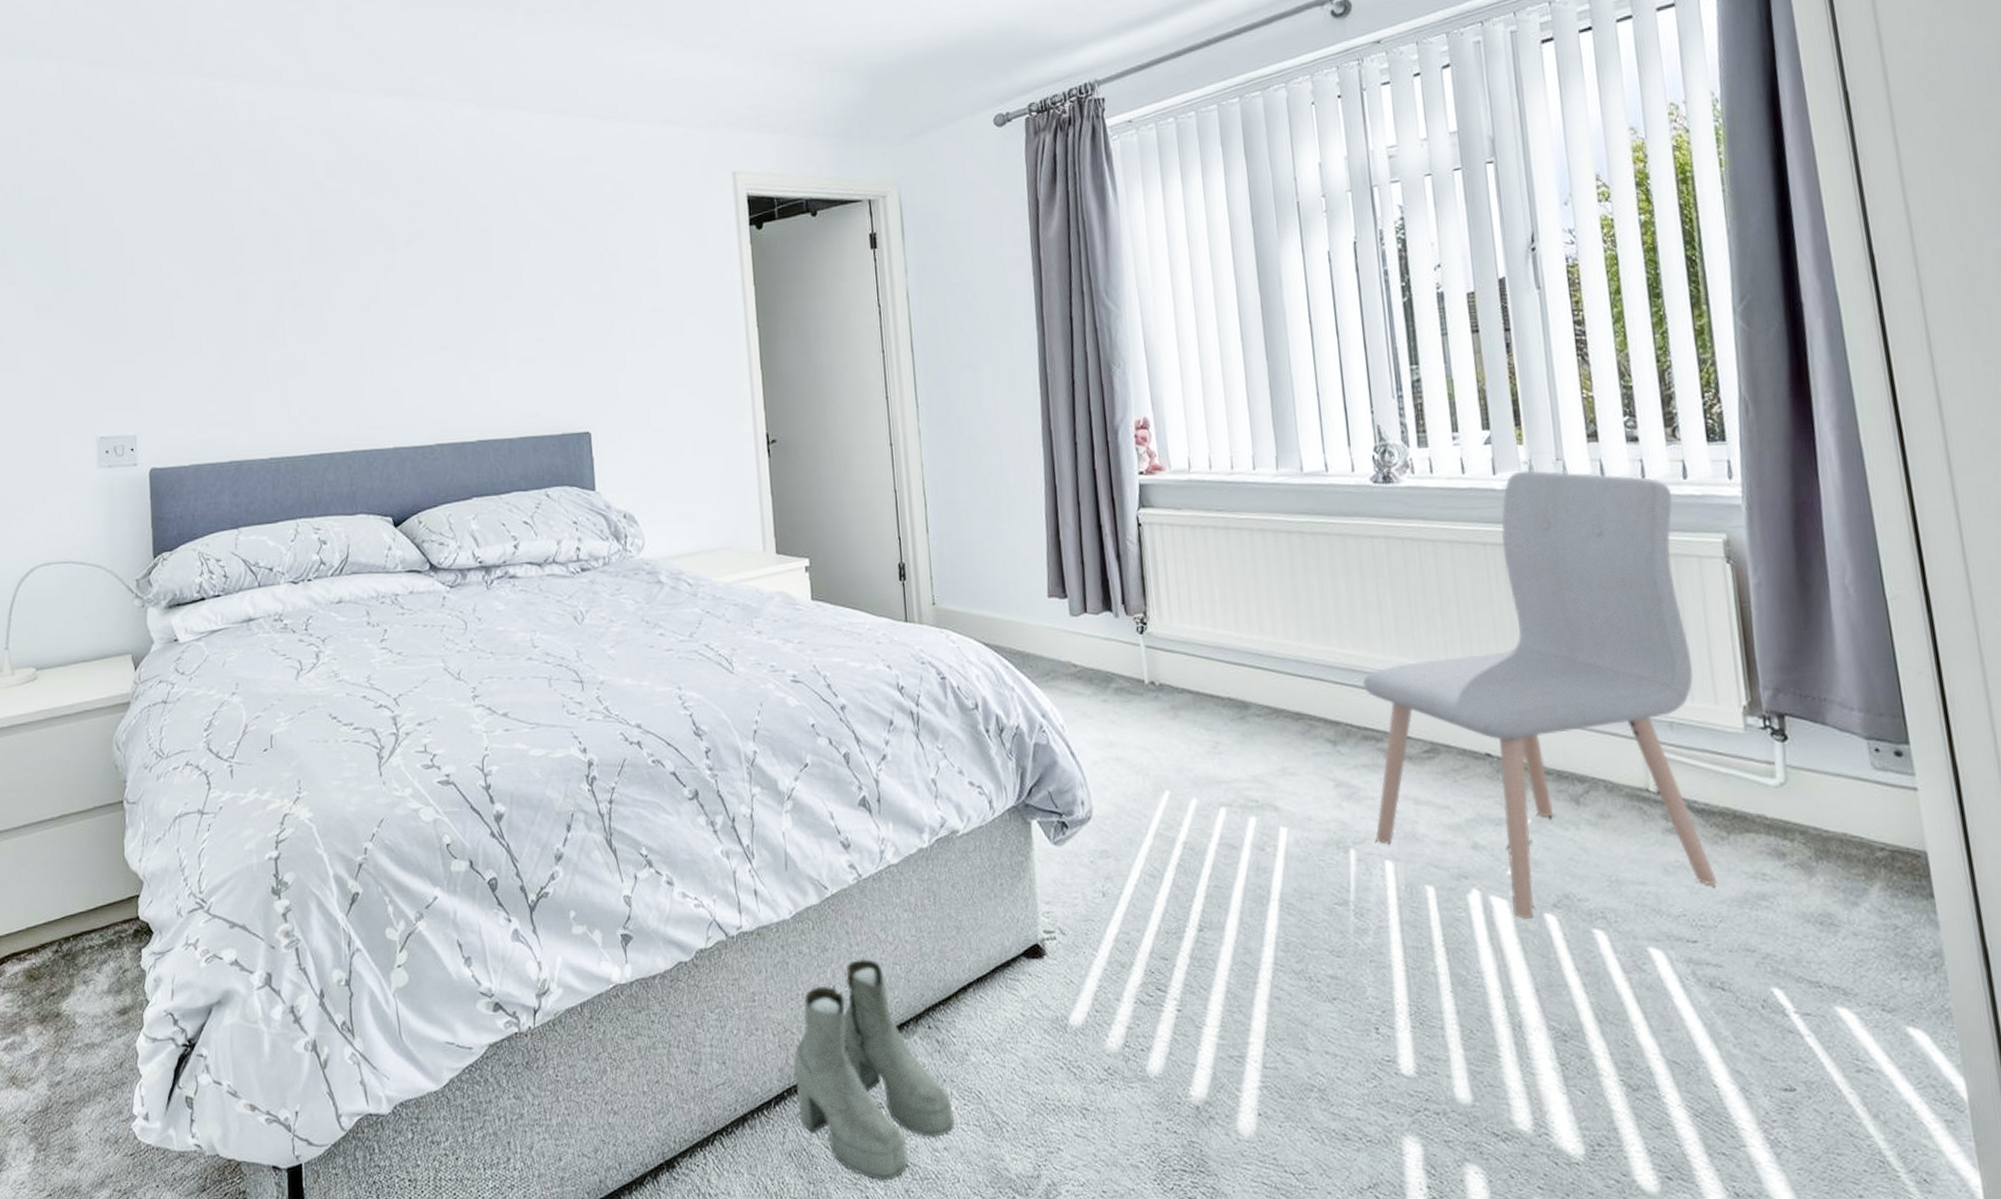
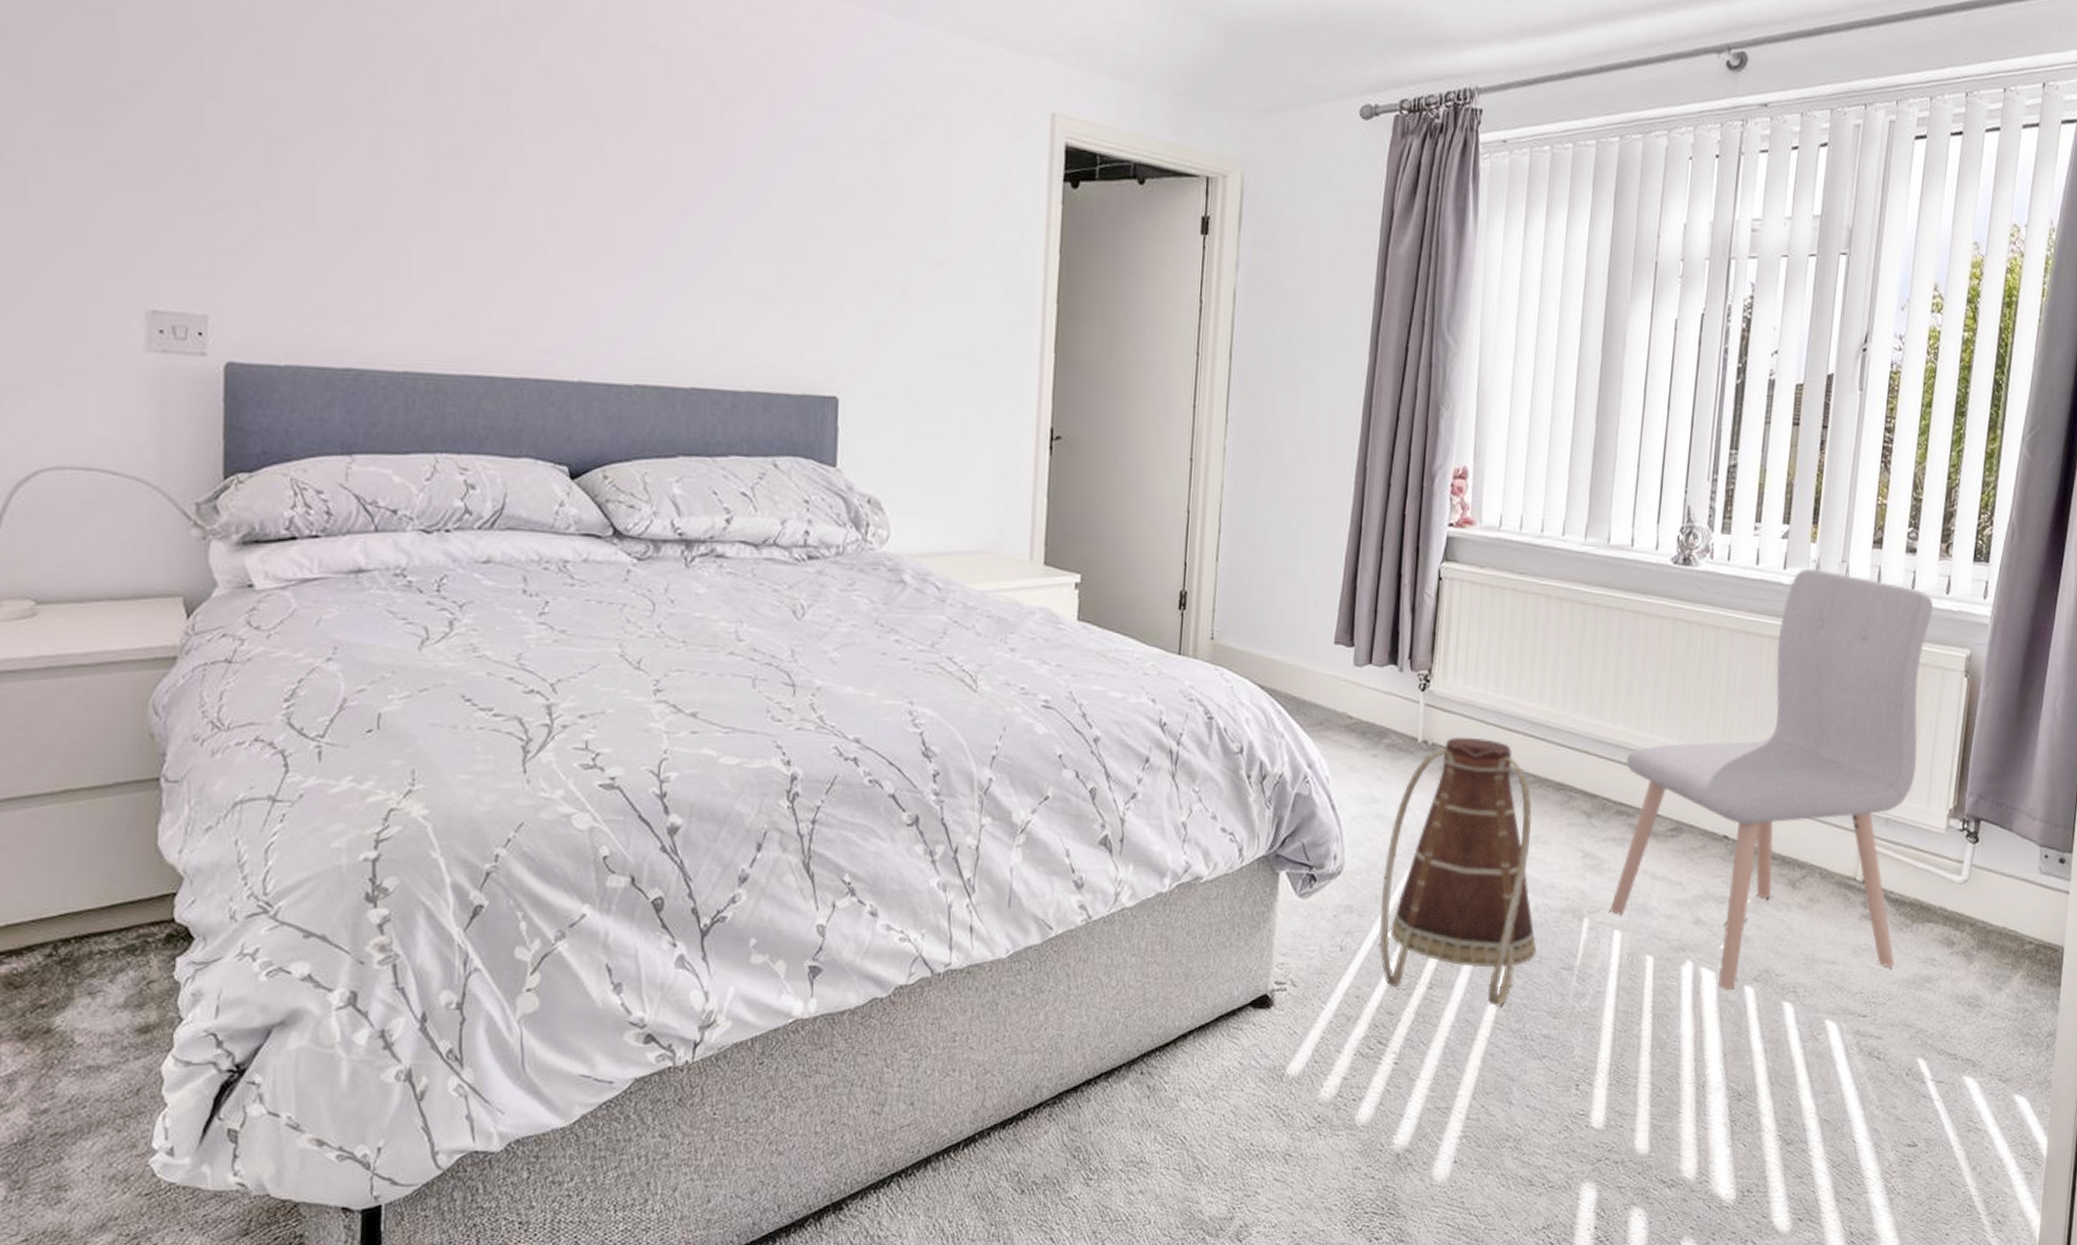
boots: present [793,958,956,1181] -> none [989,1002,1155,1223]
basket: none [1132,674,1305,947] -> present [1379,737,1537,1006]

